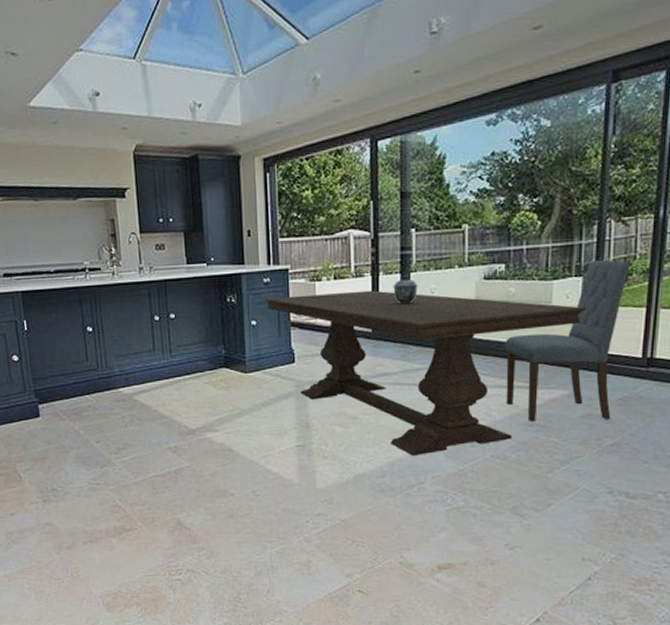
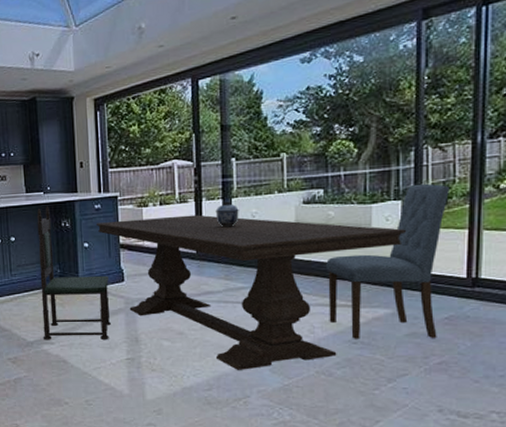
dining chair: none [199,279,280,428] -> present [36,206,111,340]

